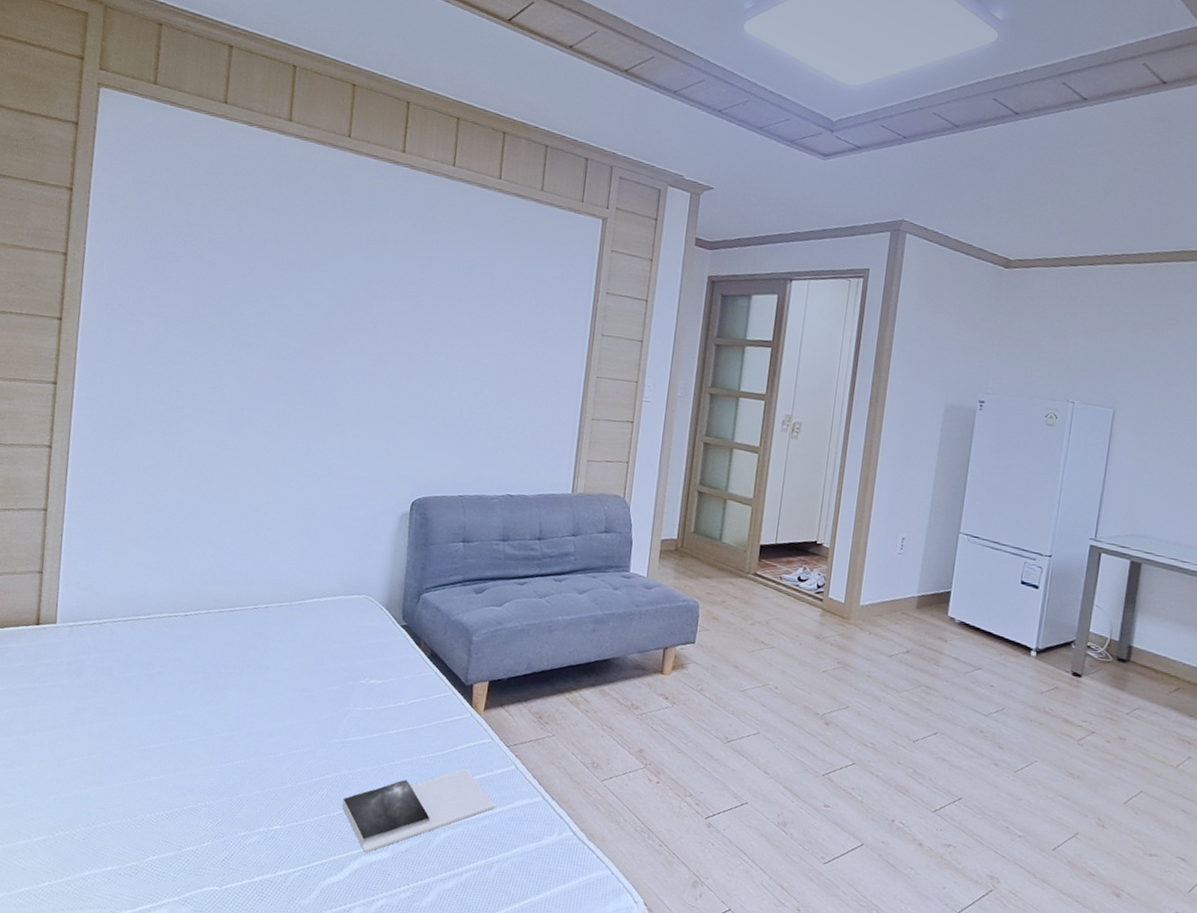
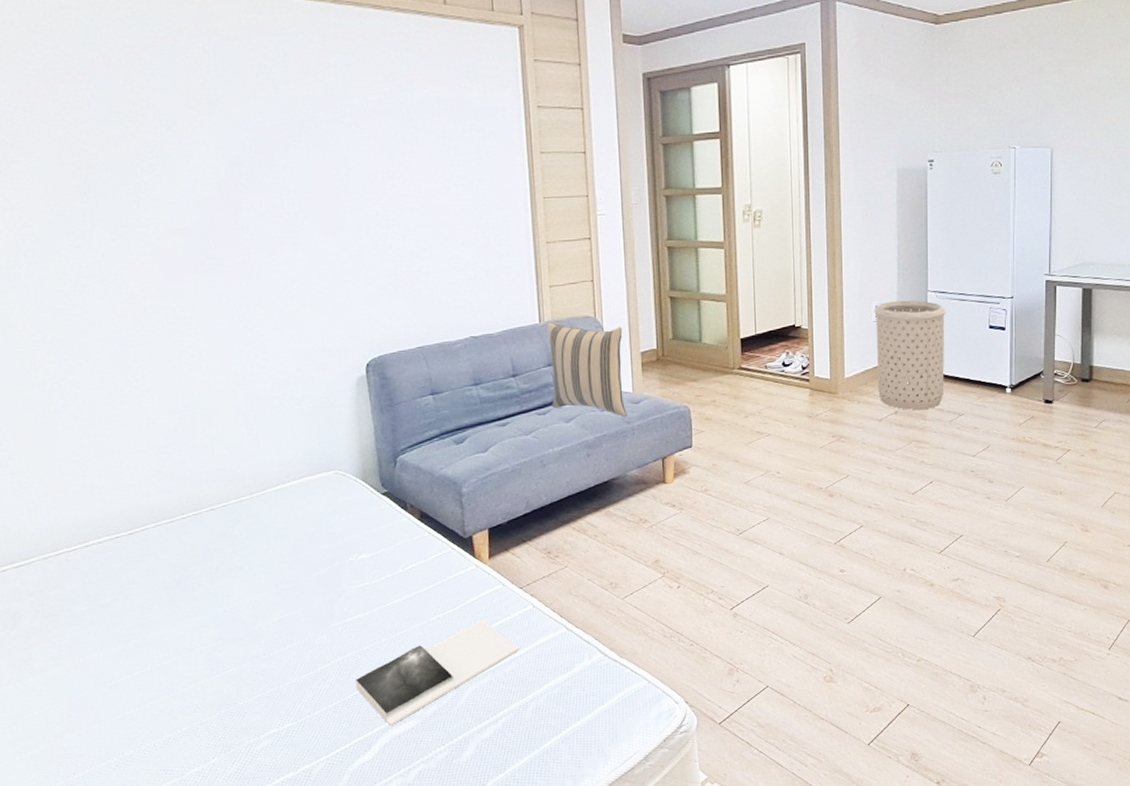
pillow: none [569,495,648,601] -> present [547,322,627,418]
laundry basket: none [892,536,977,655] -> present [874,300,946,410]

